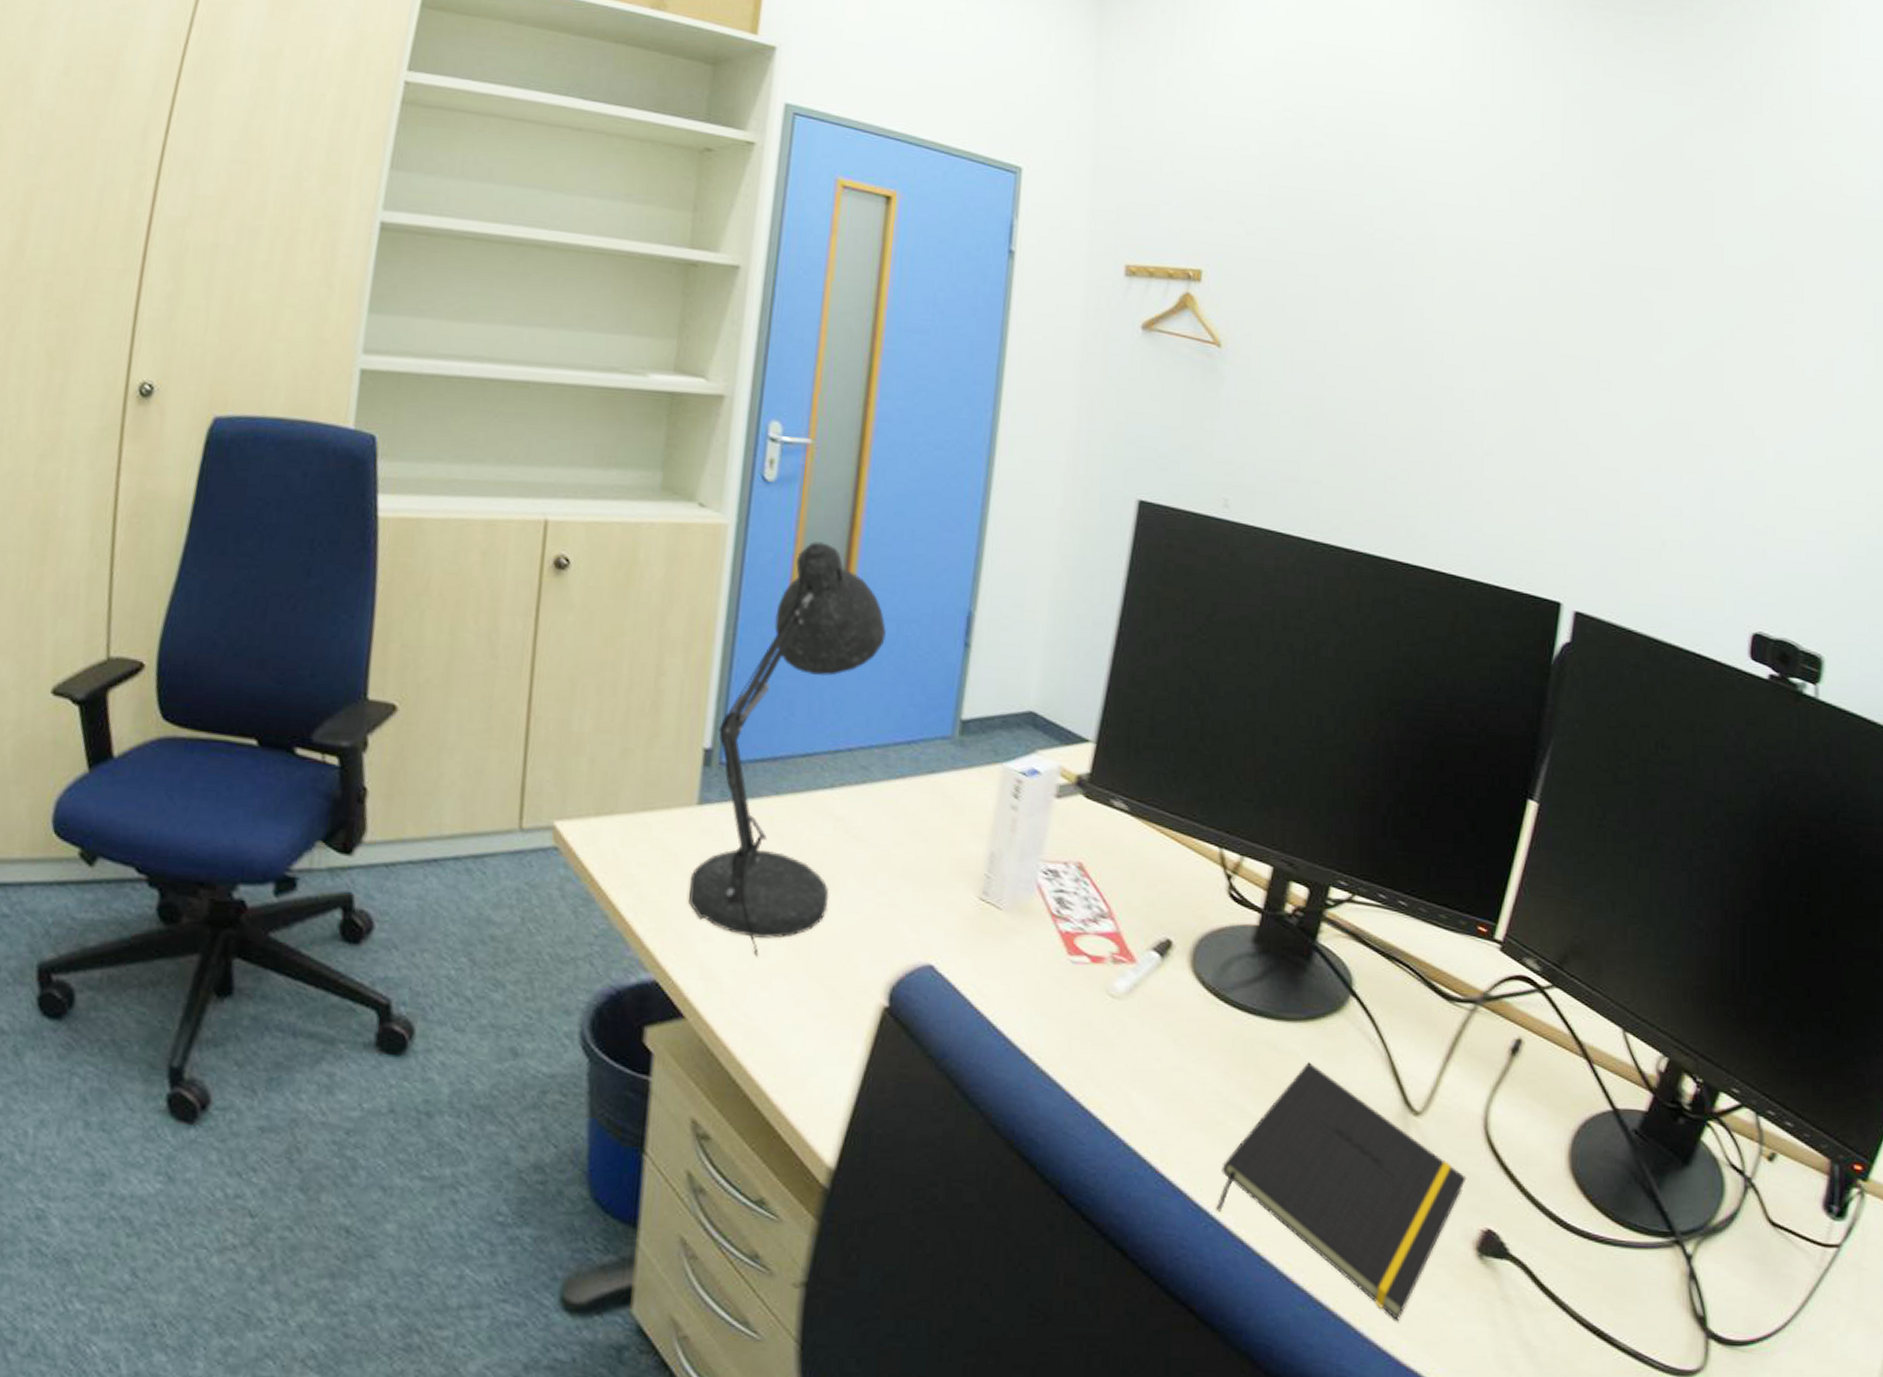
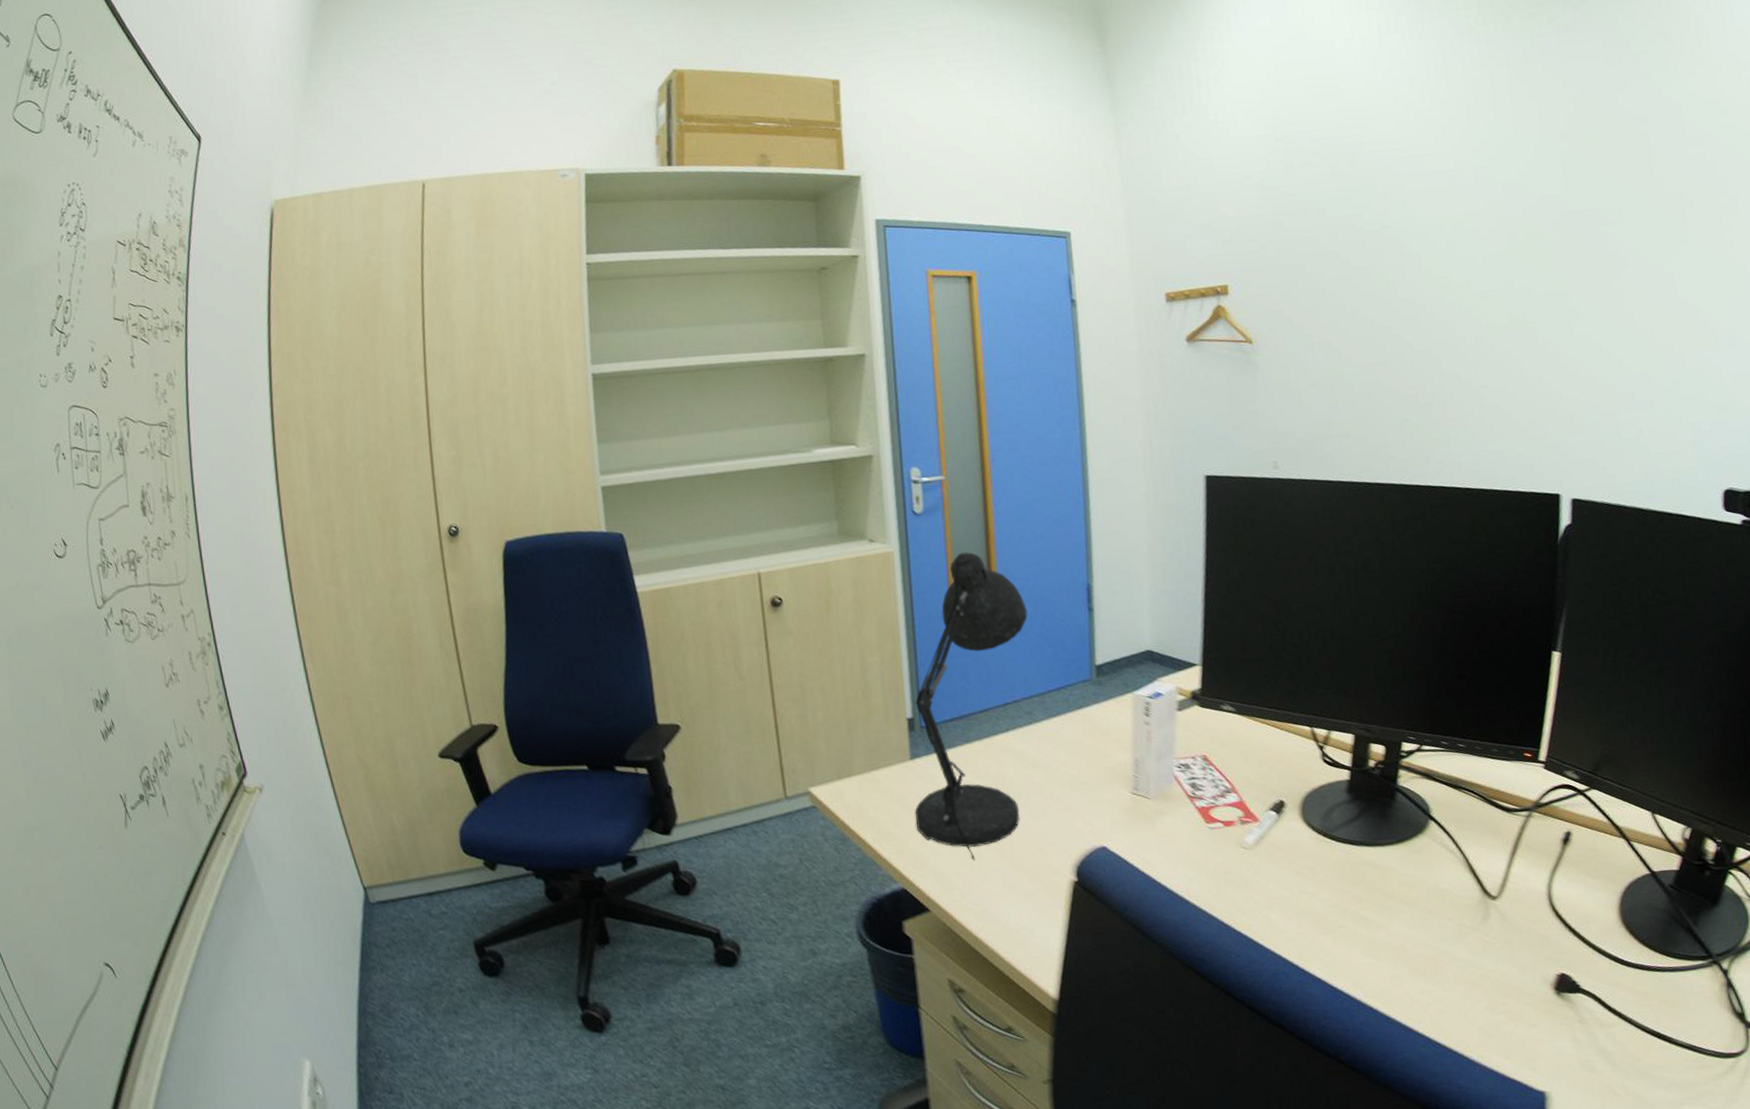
notepad: present [1215,1062,1467,1320] -> none [1347,873,1540,1047]

